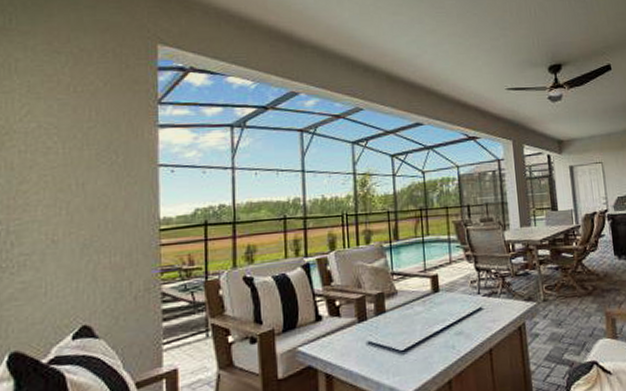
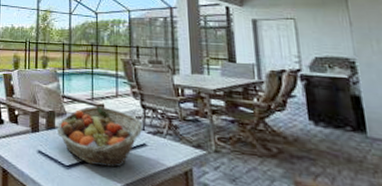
fruit basket: none [387,276,478,343] -> present [56,106,143,168]

